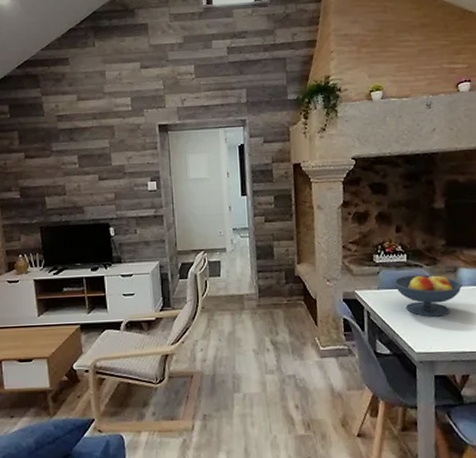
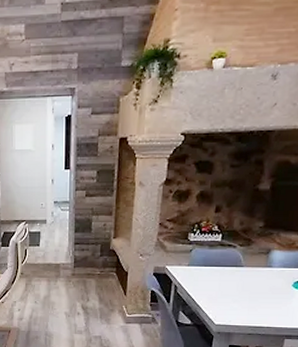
fruit bowl: present [394,274,462,317] -> none [205,254,272,294]

